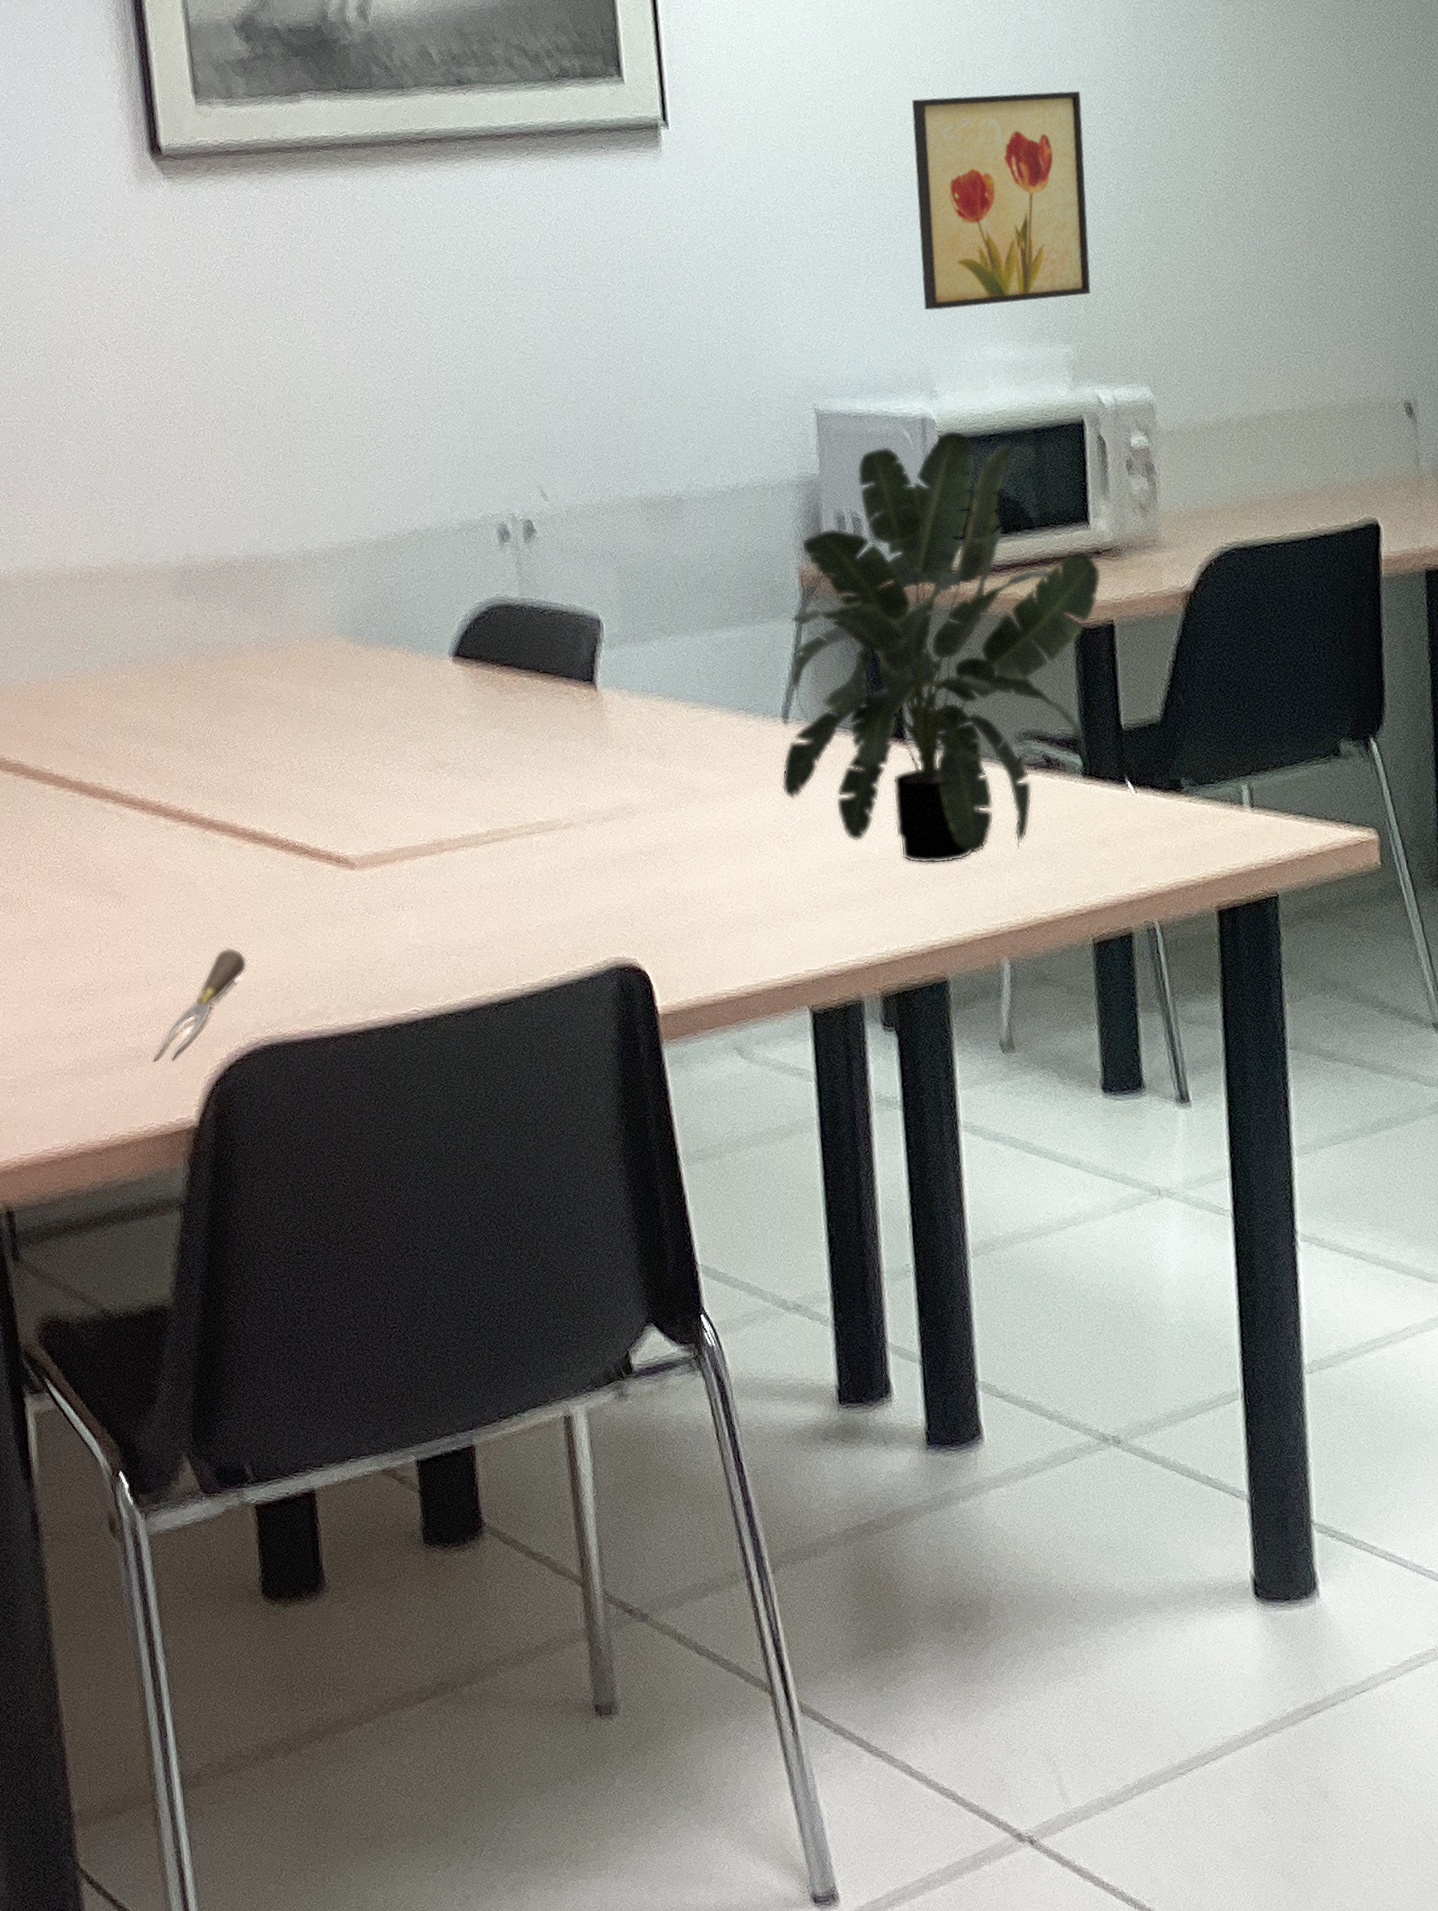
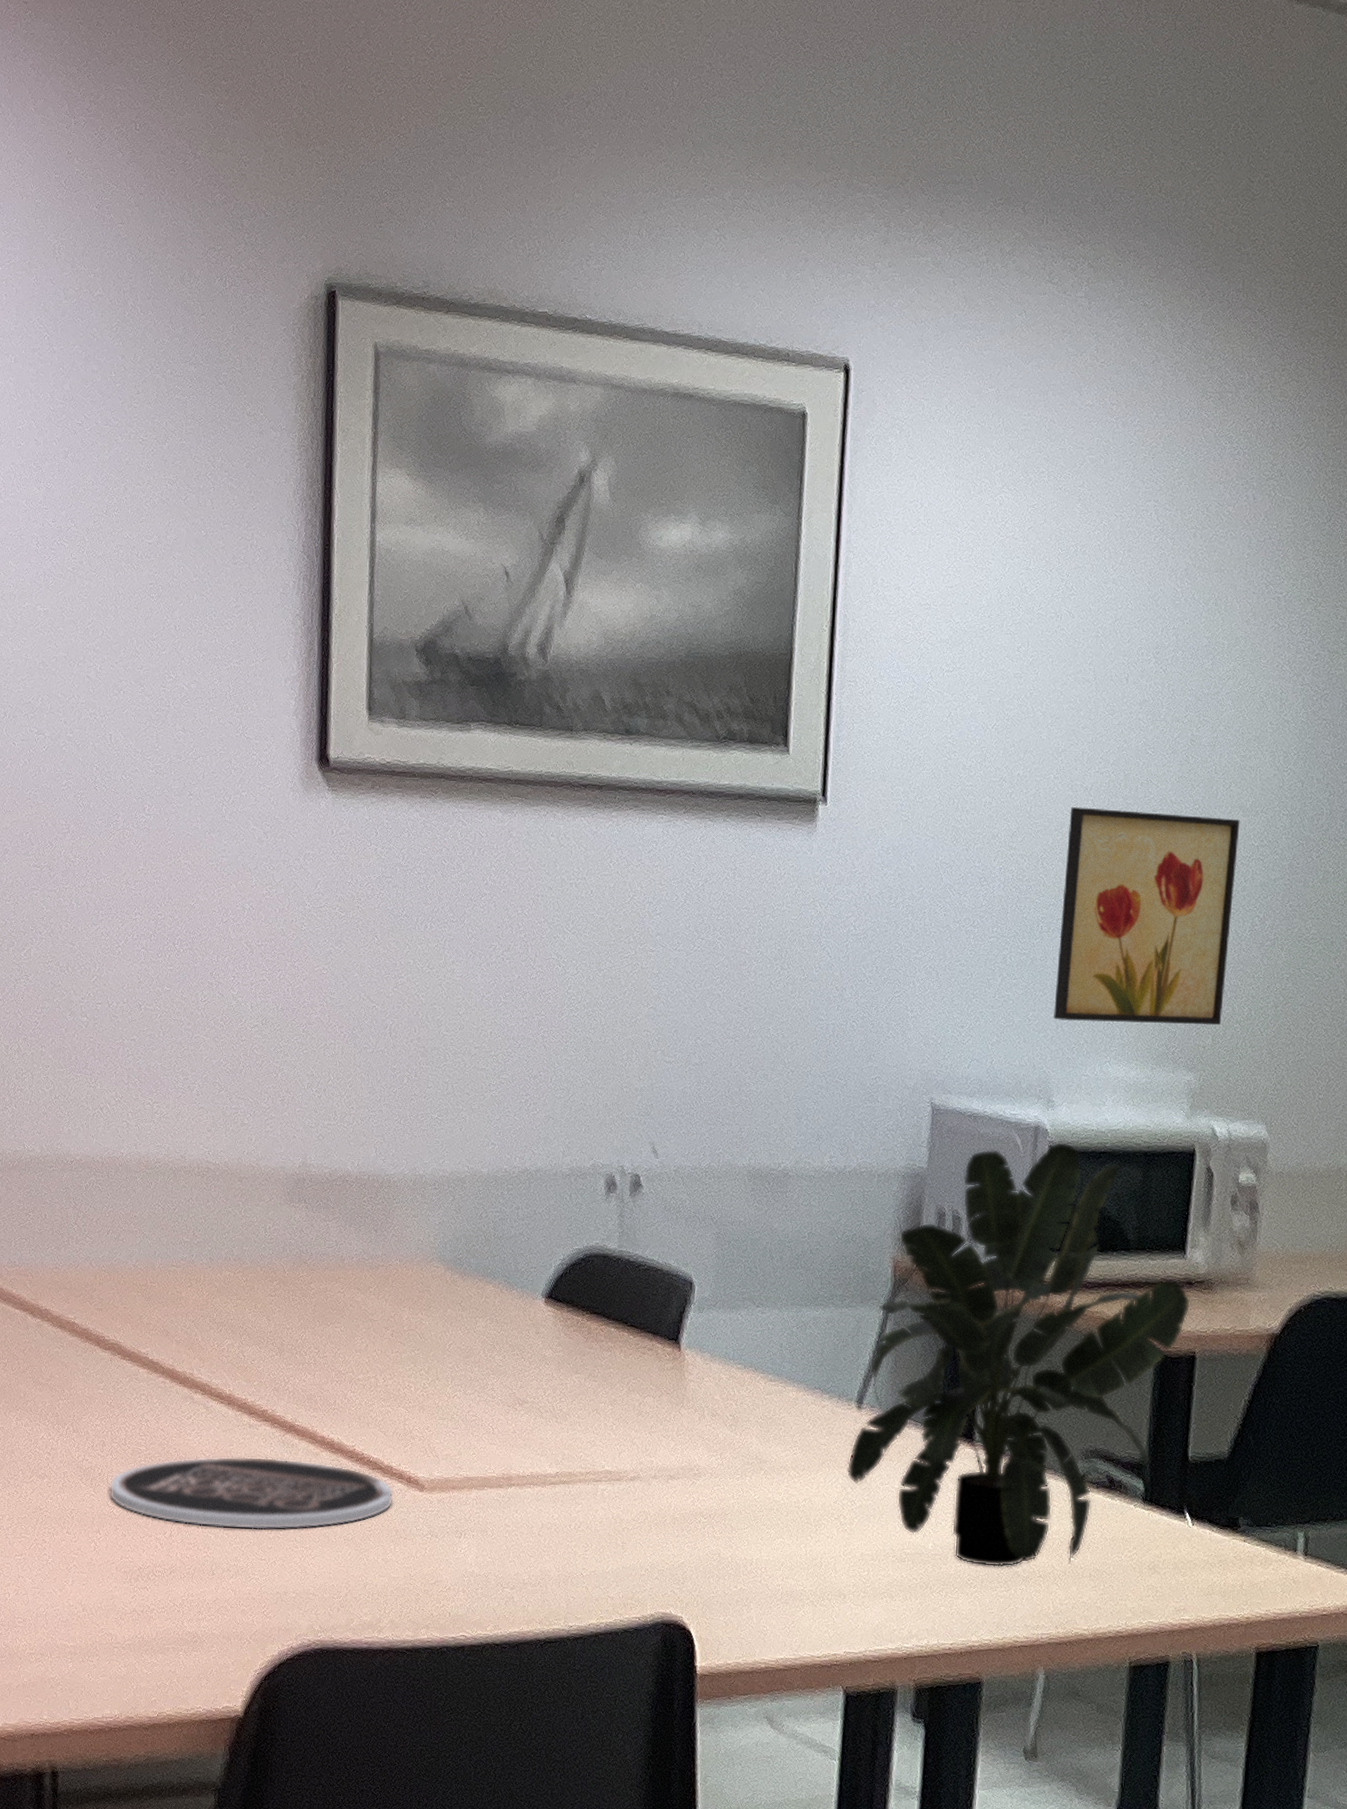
plate: none [29,855,325,938] -> present [109,1456,394,1530]
fork: present [153,947,247,1059] -> none [208,1549,309,1649]

